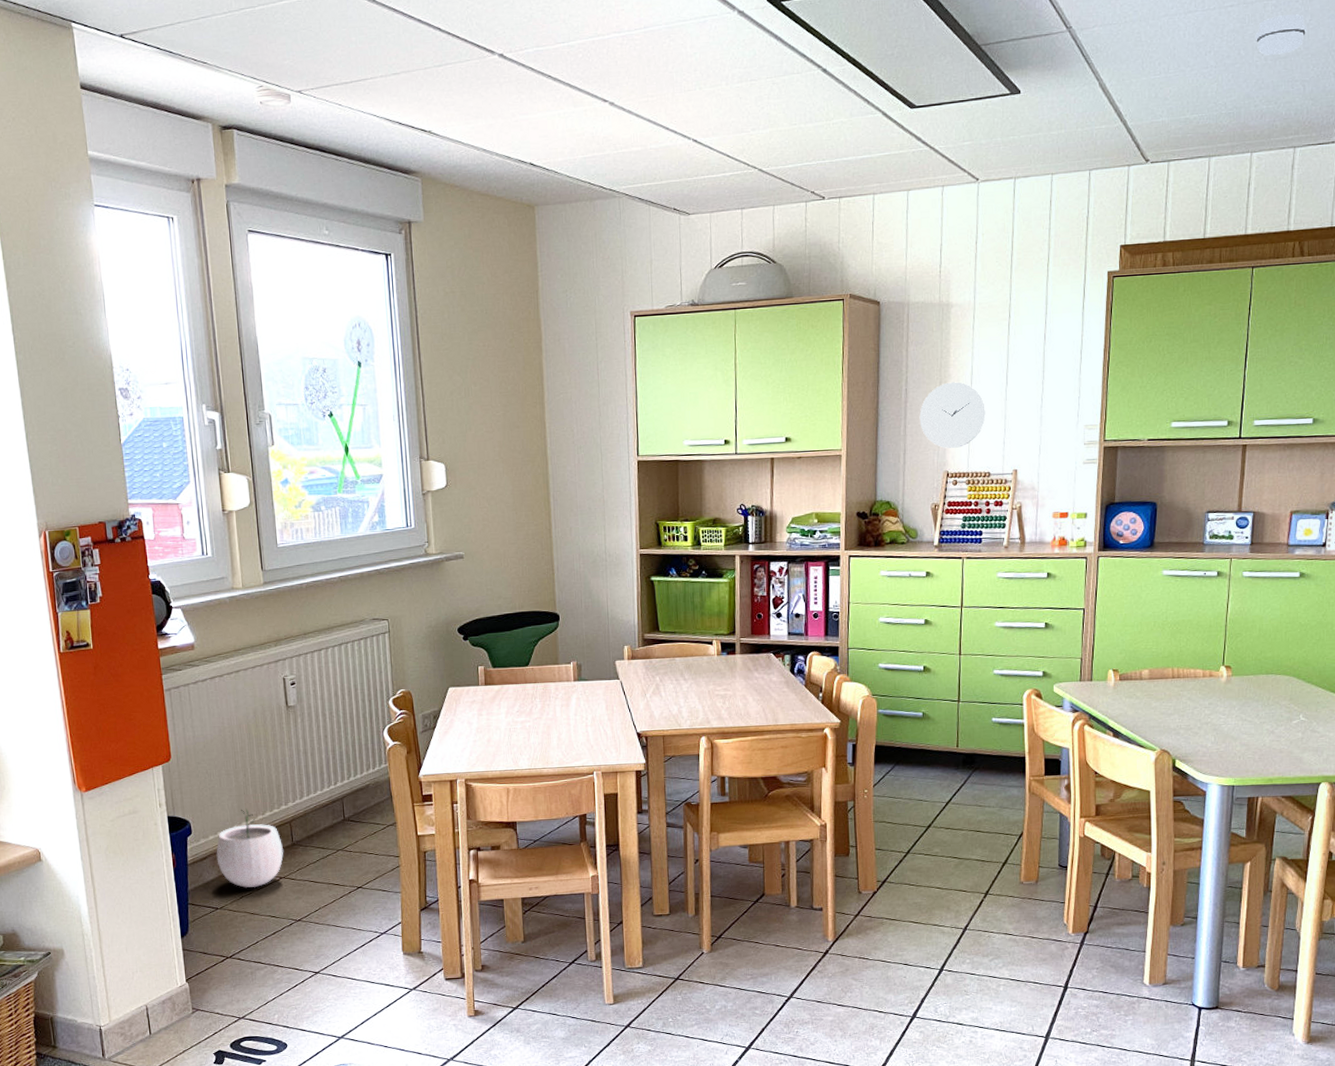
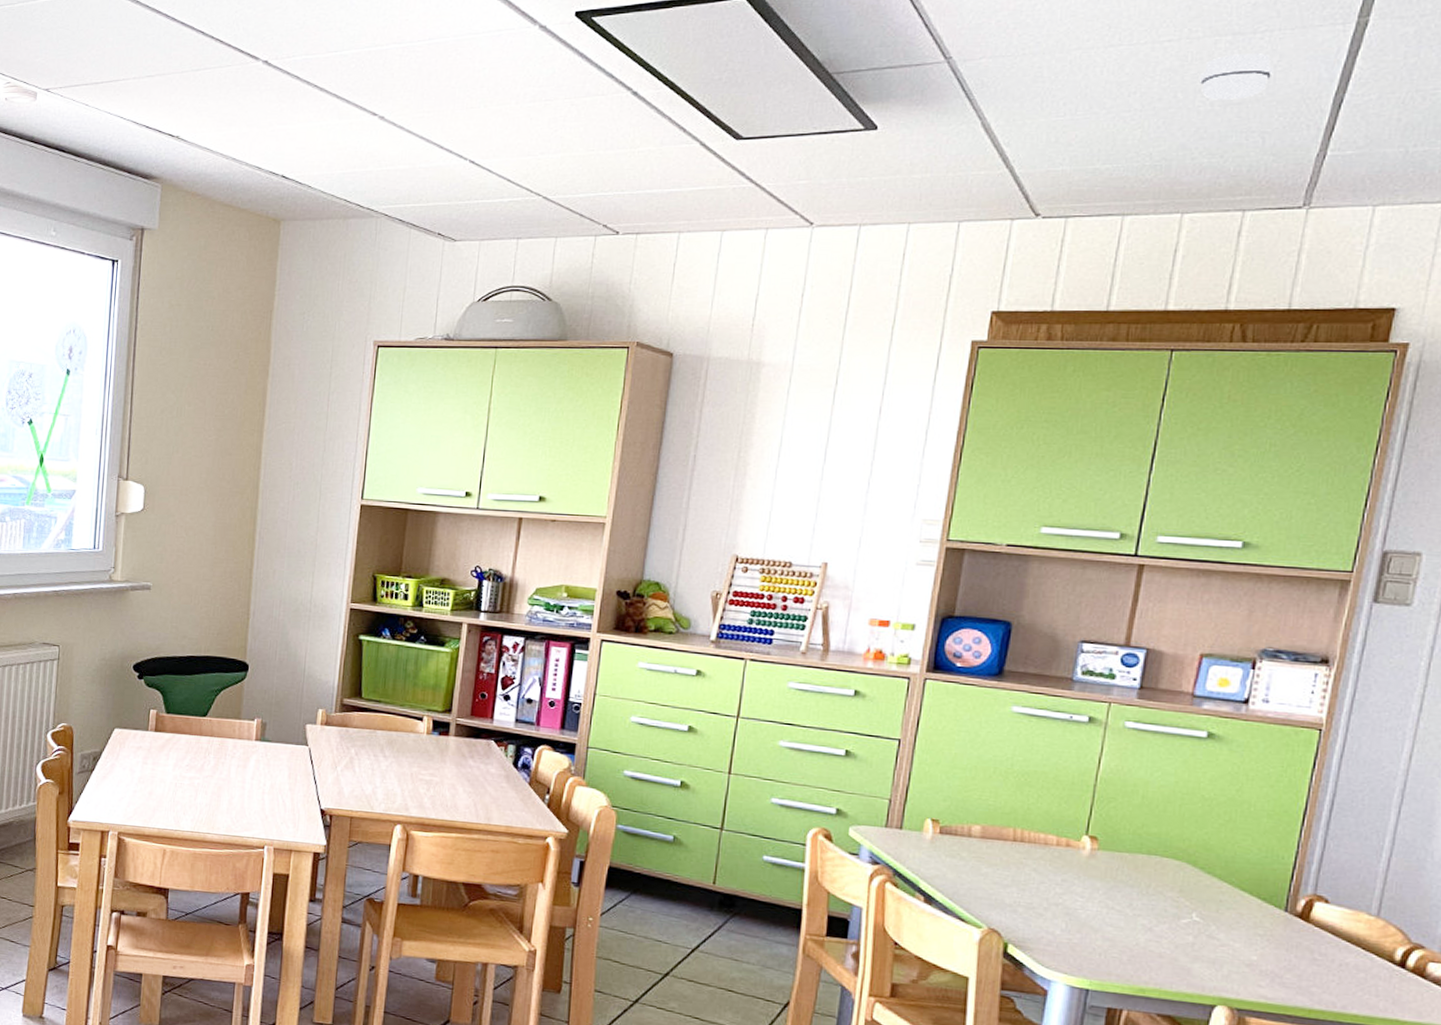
wall clock: present [919,382,986,449] -> none [707,452,794,530]

